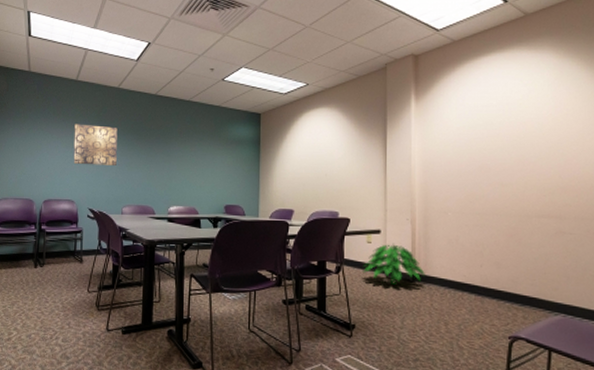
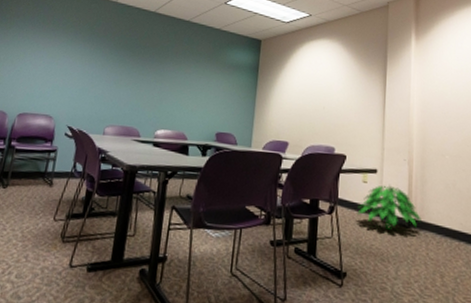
wall art: present [73,124,117,165] -> none [57,34,110,82]

